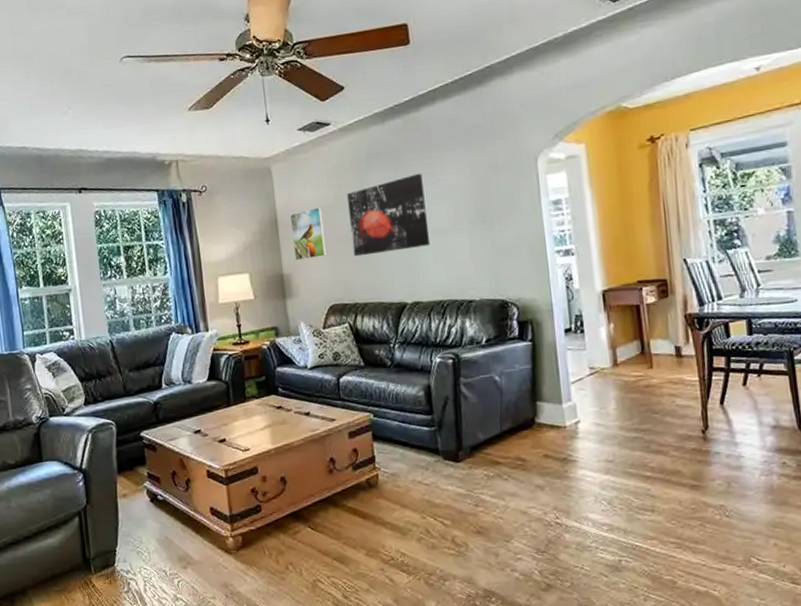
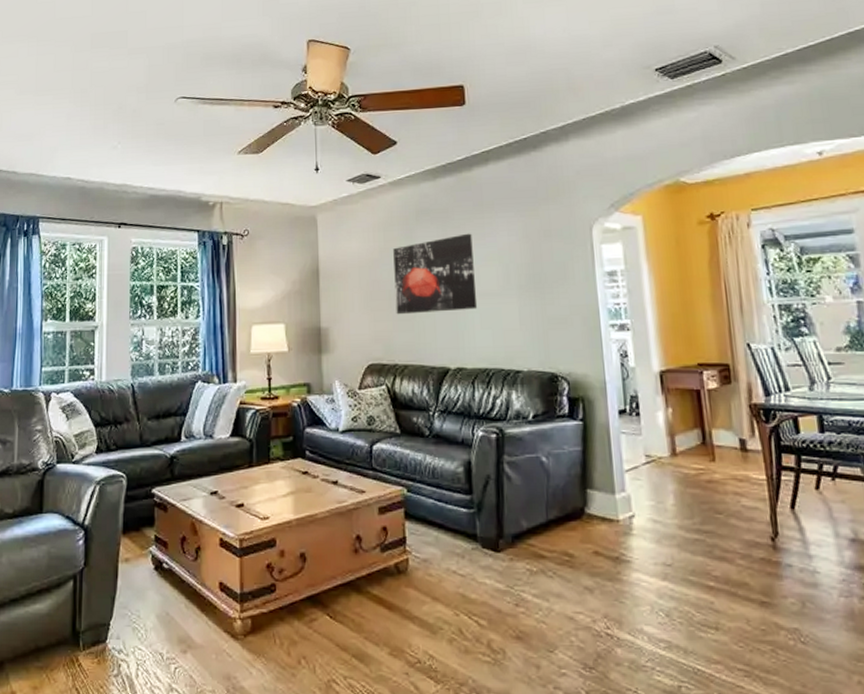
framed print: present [289,207,327,261] -> none [332,260,368,314]

